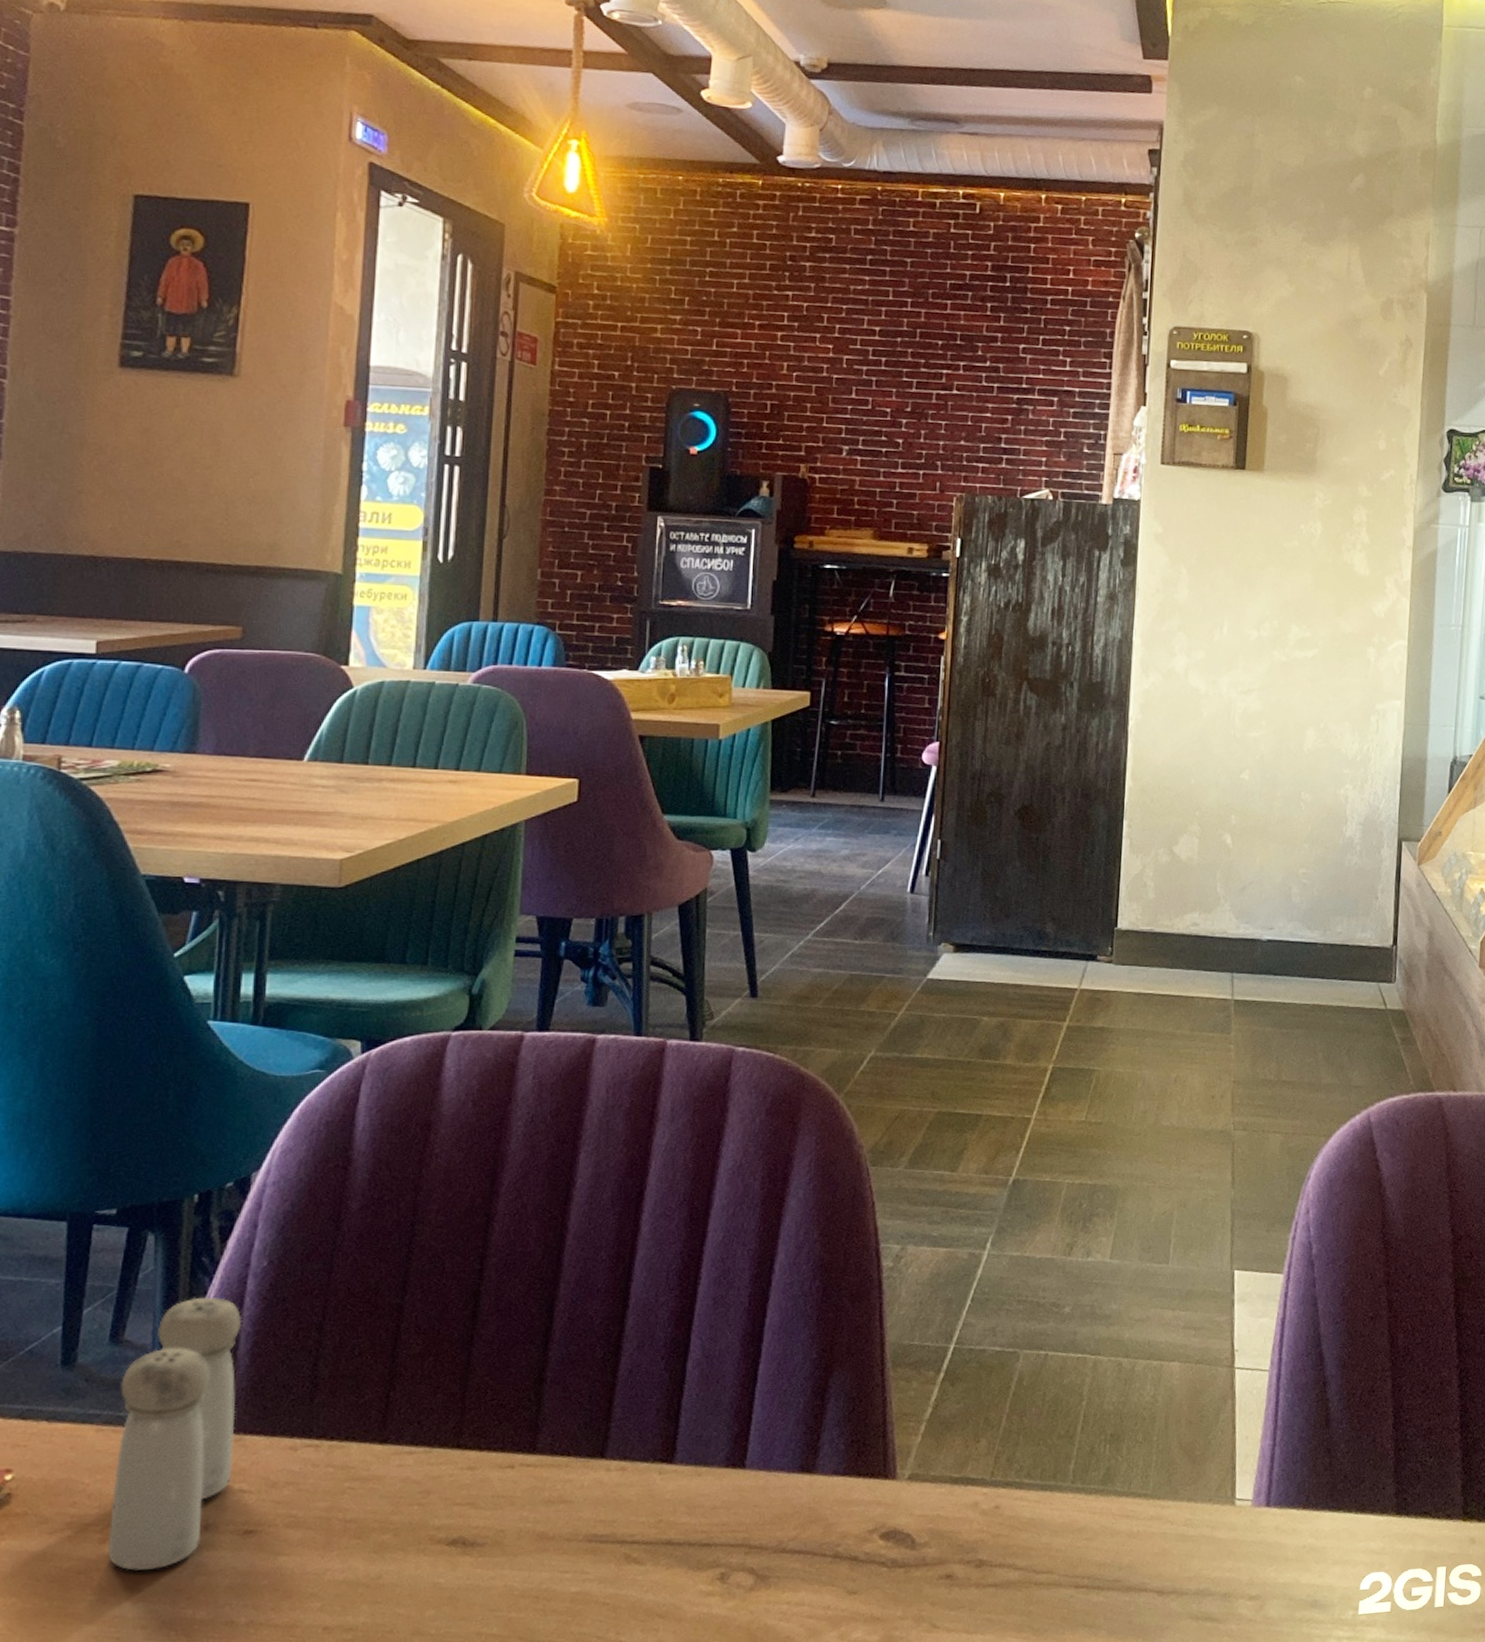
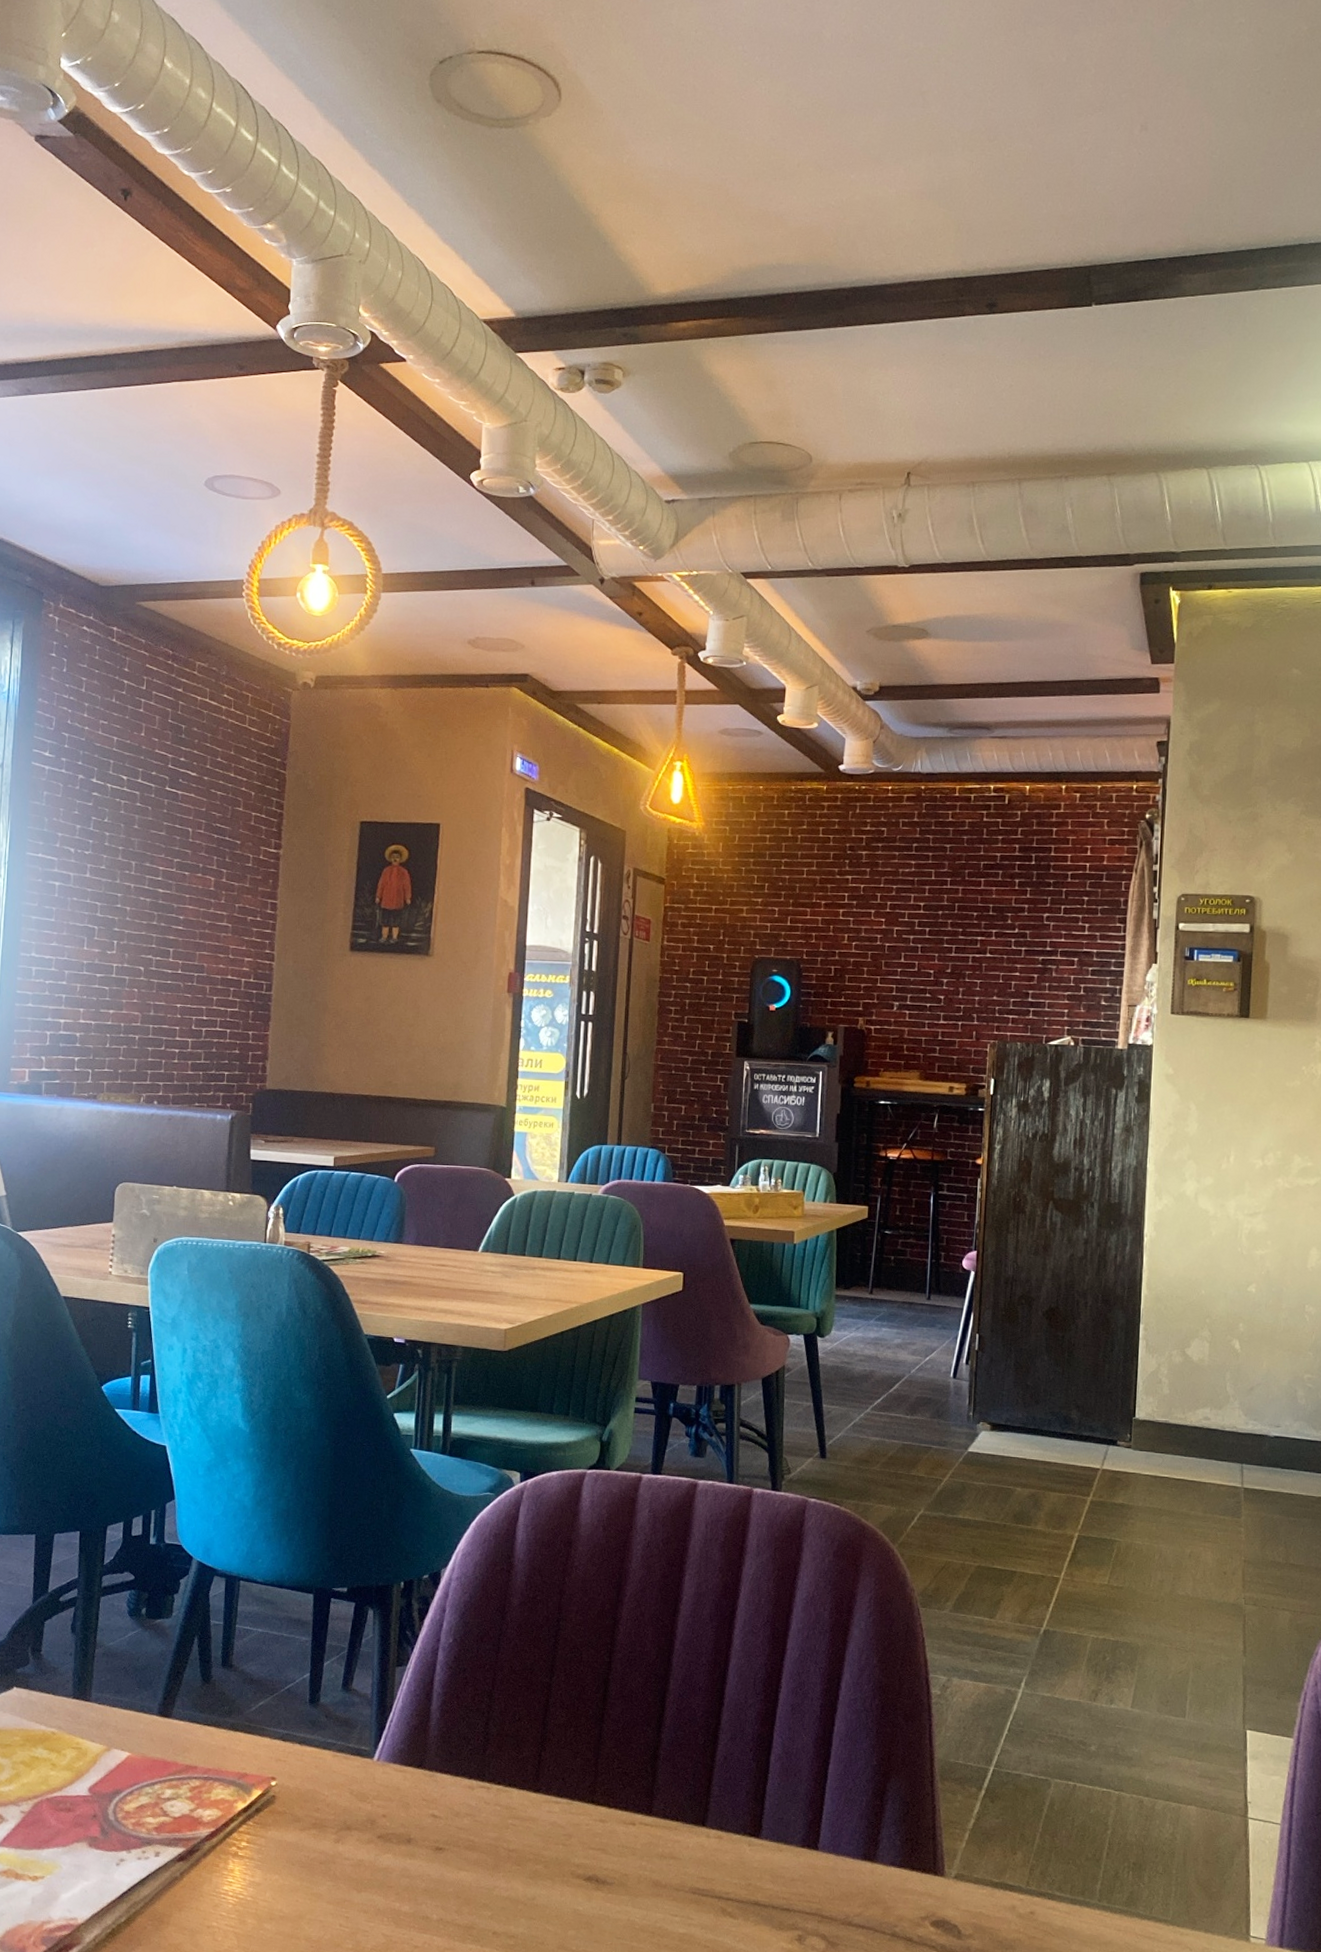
salt and pepper shaker: present [108,1297,243,1571] -> none [340,1661,435,1868]

